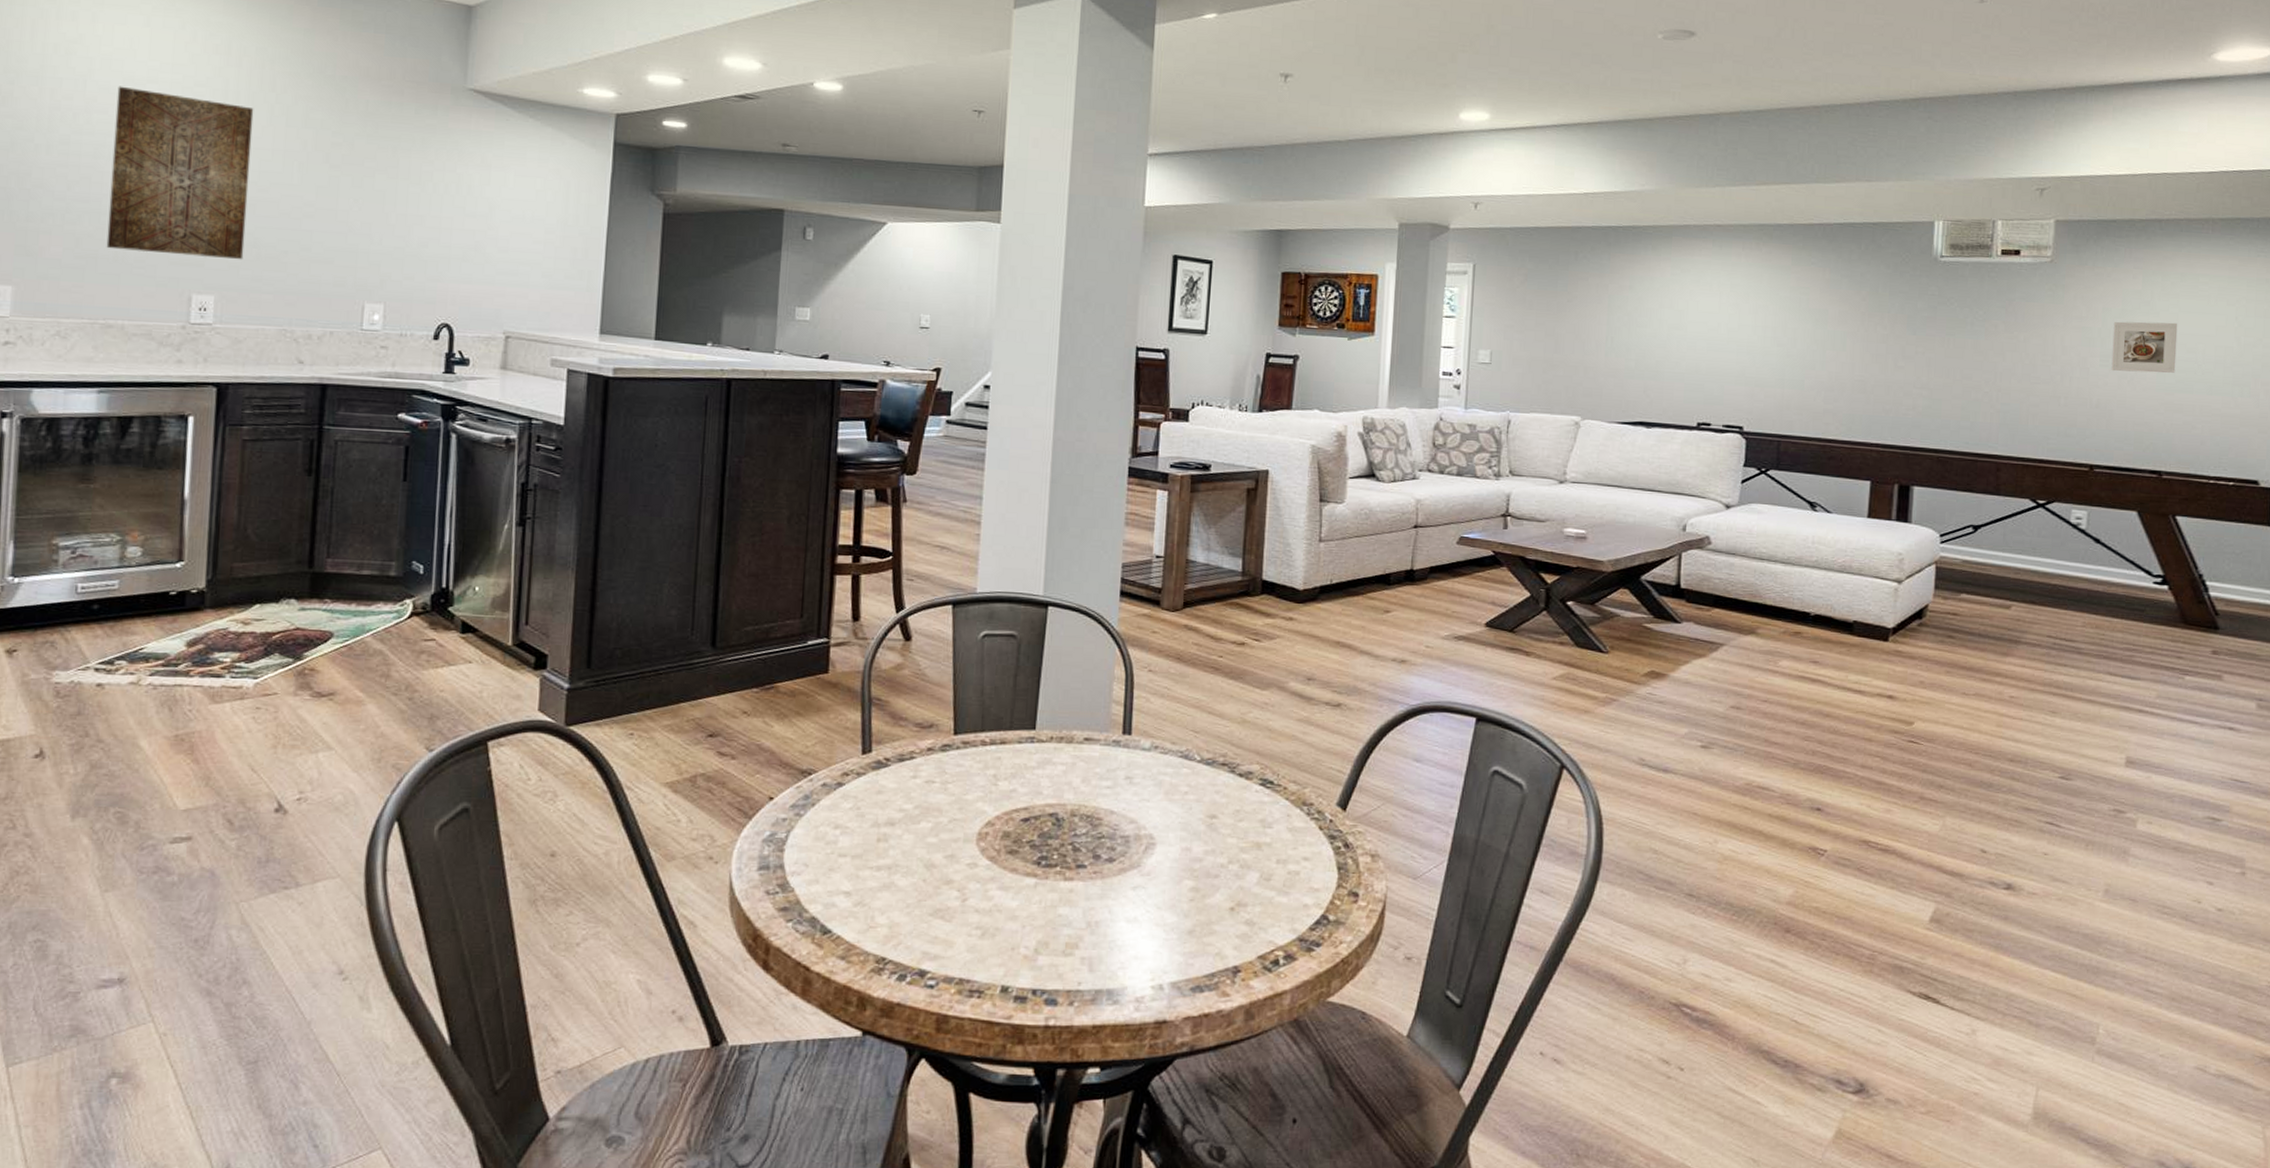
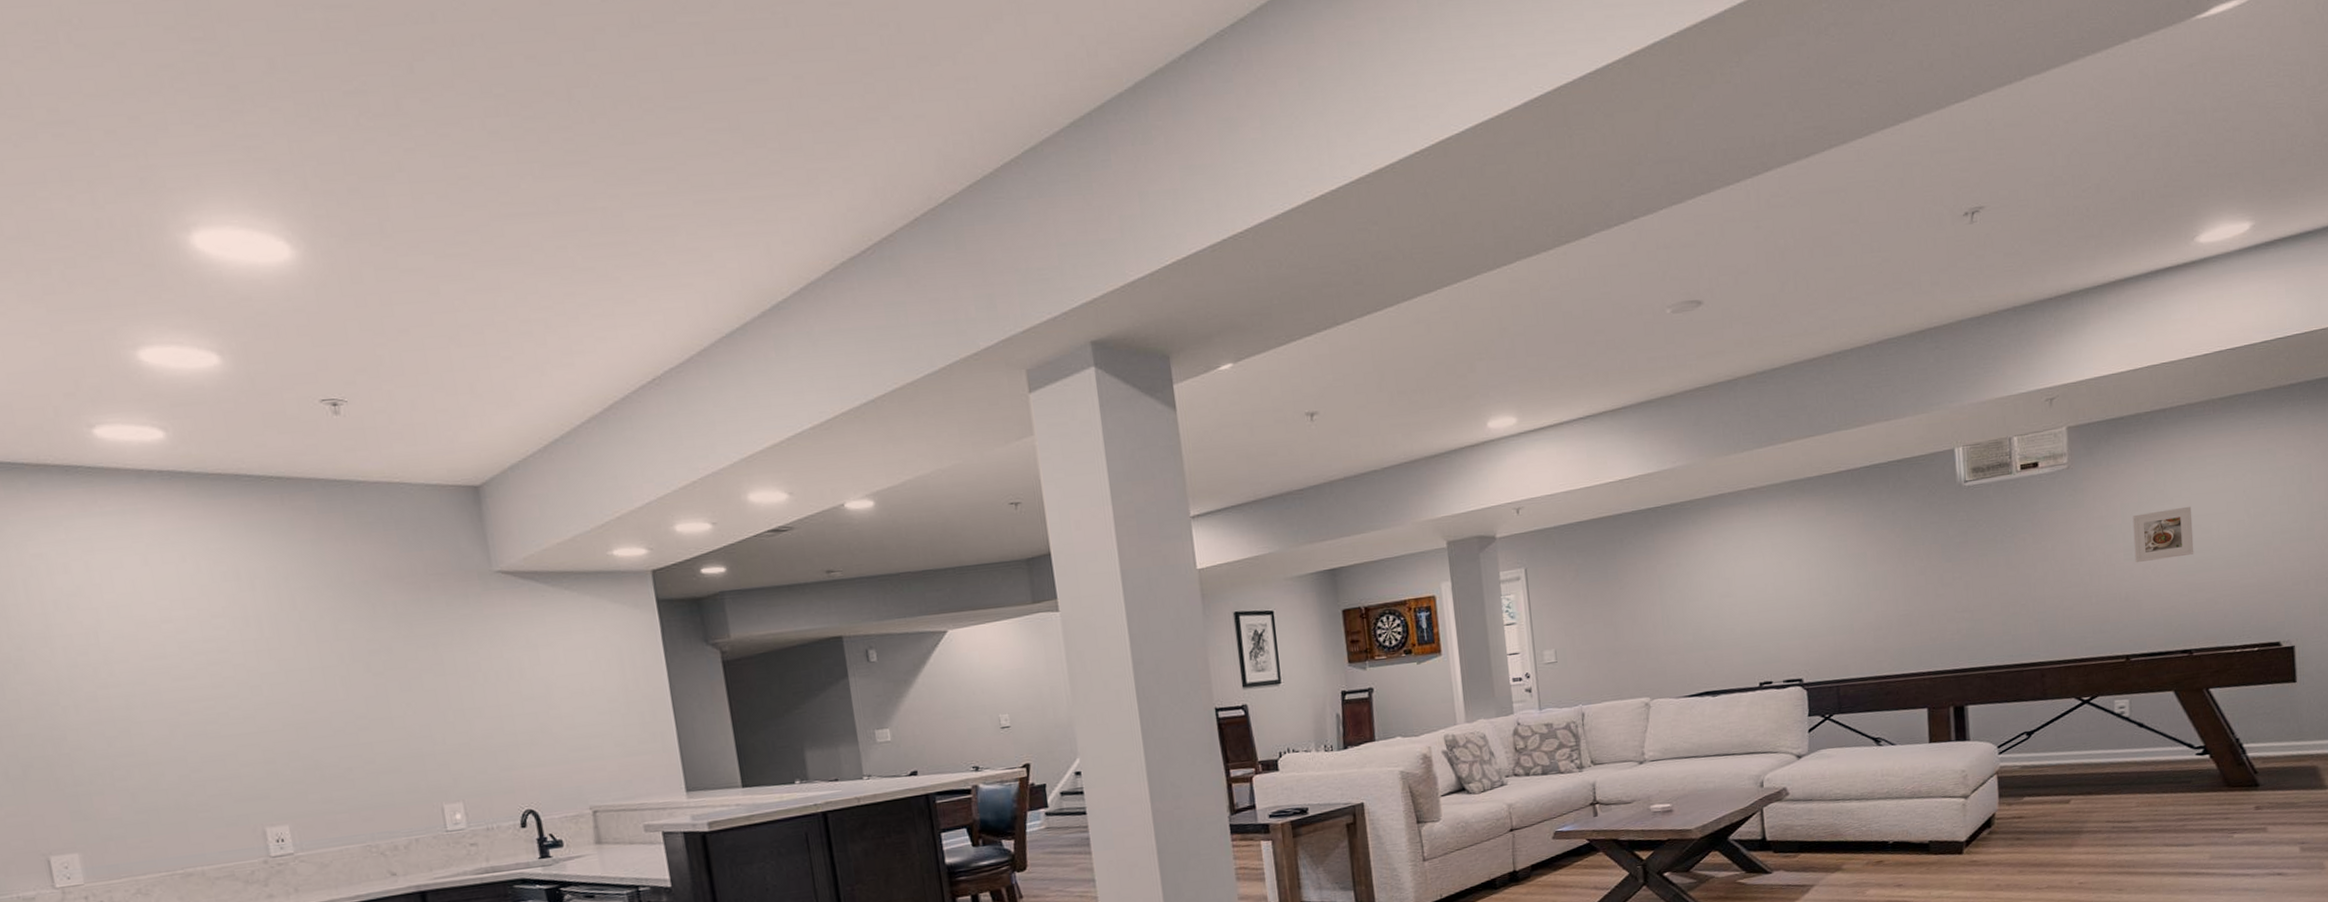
wall art: present [106,86,254,260] -> none [132,629,309,798]

